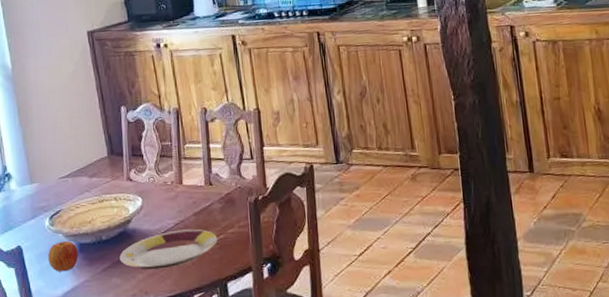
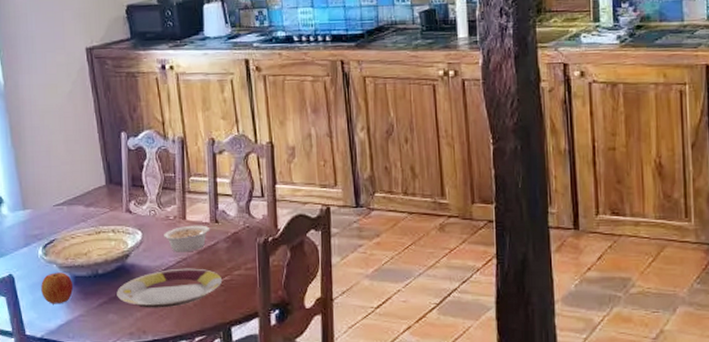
legume: none [162,188,211,215] -> present [164,225,217,252]

